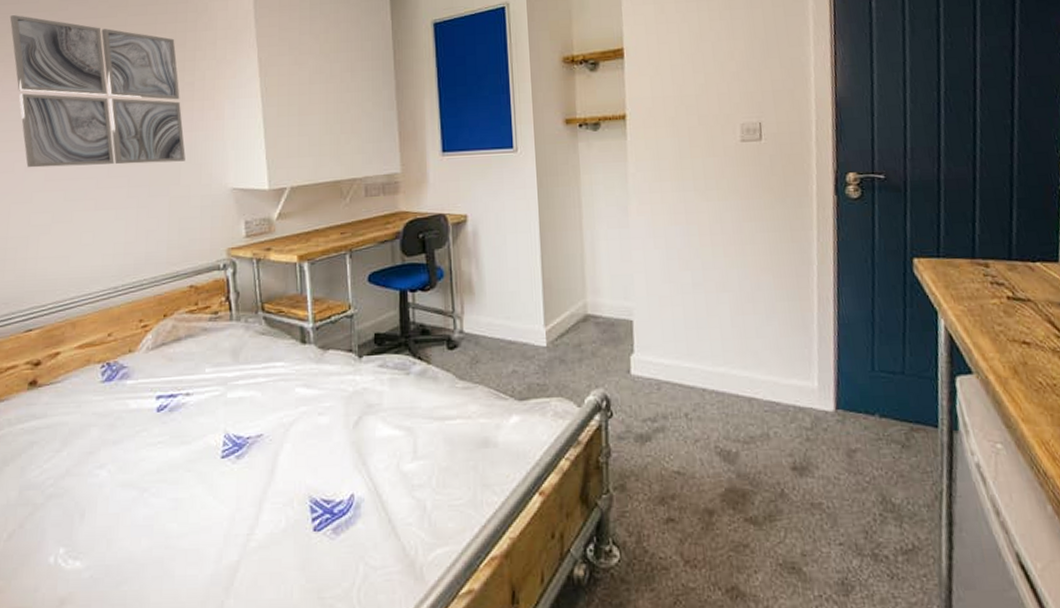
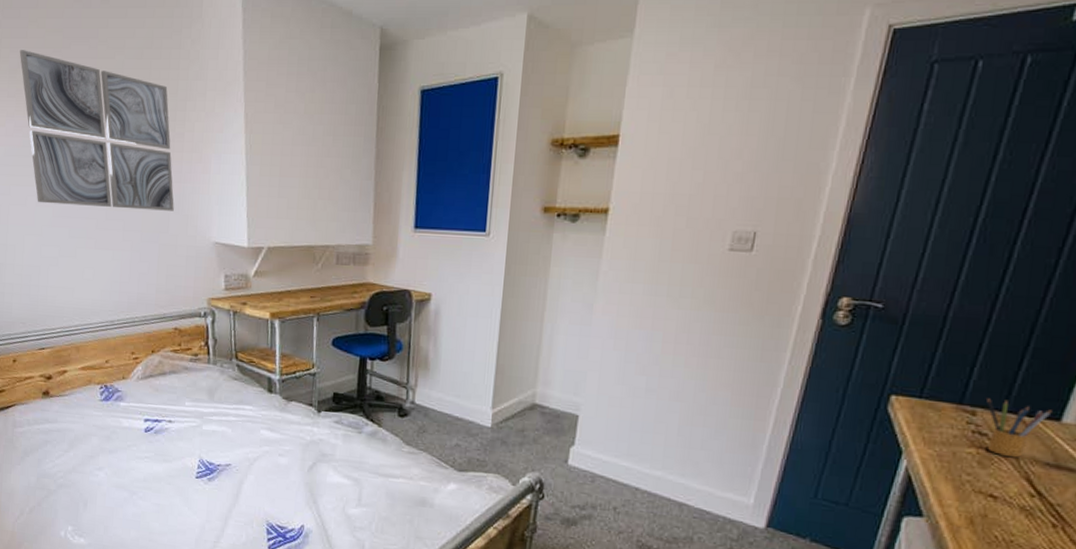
pencil box: none [994,249,1050,303] -> present [986,398,1053,459]

